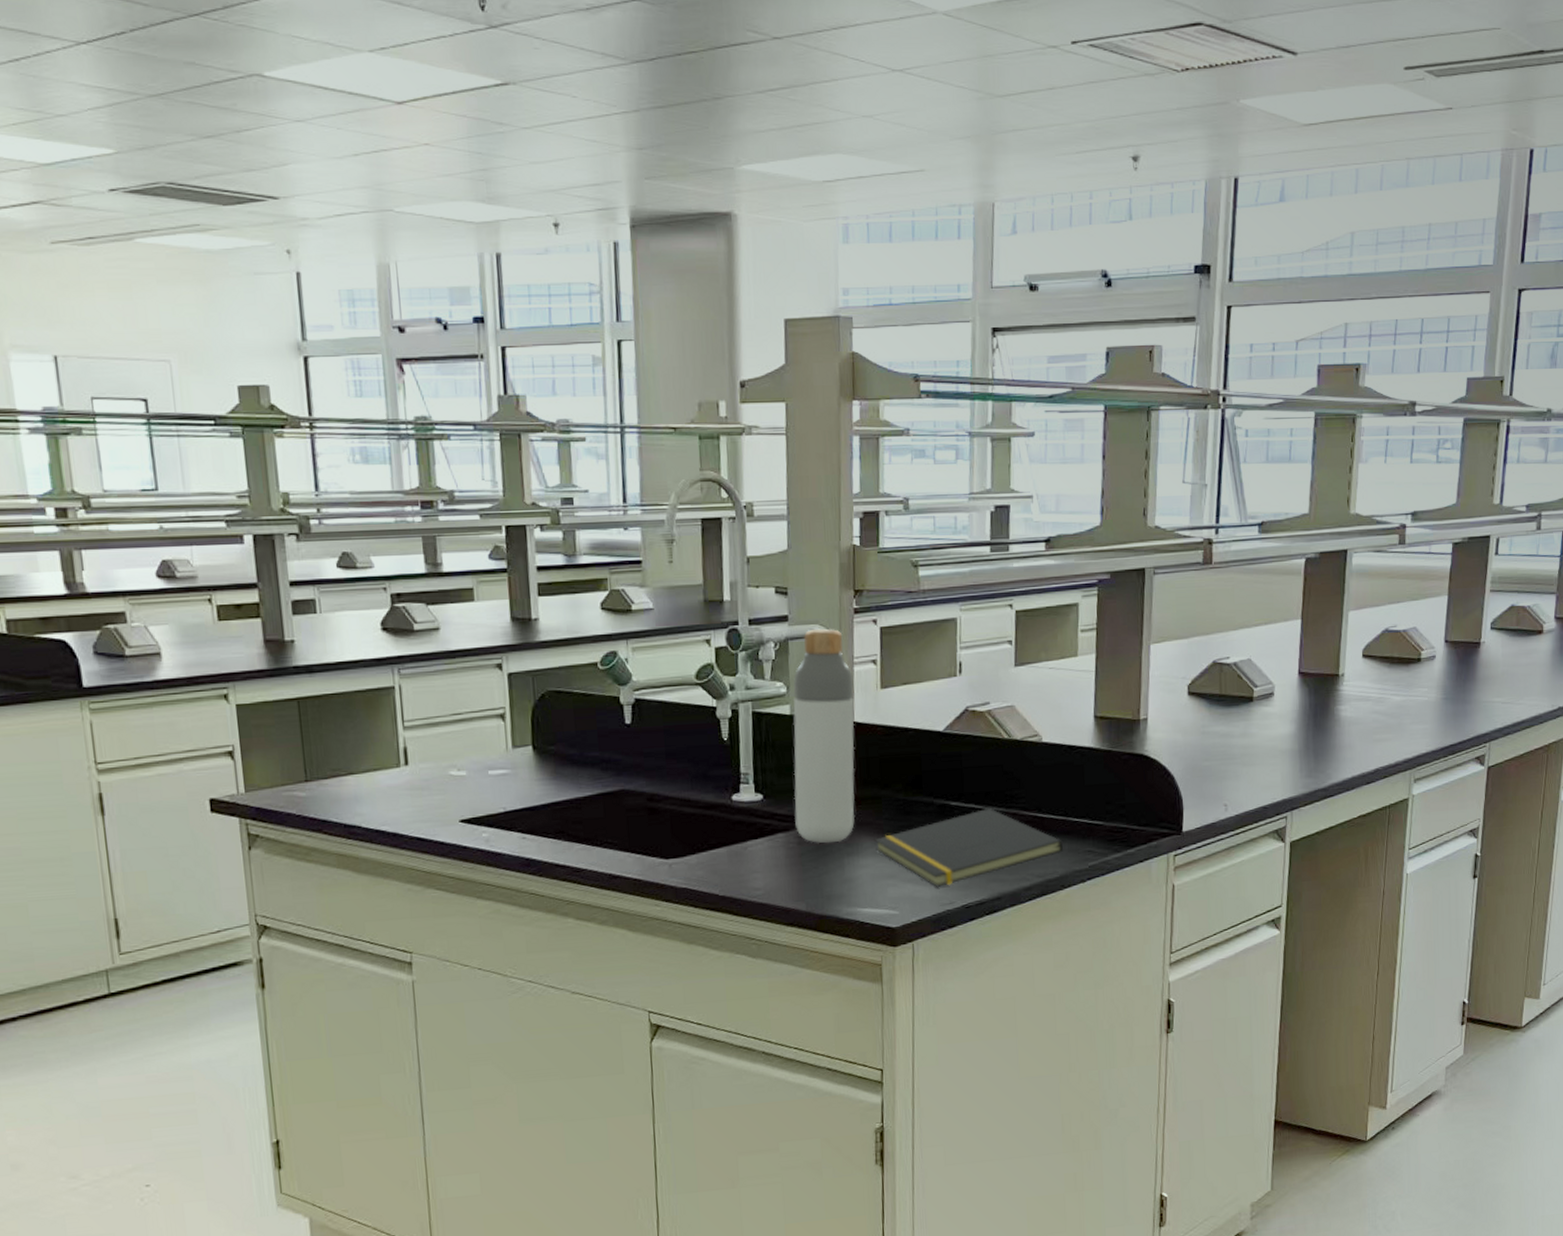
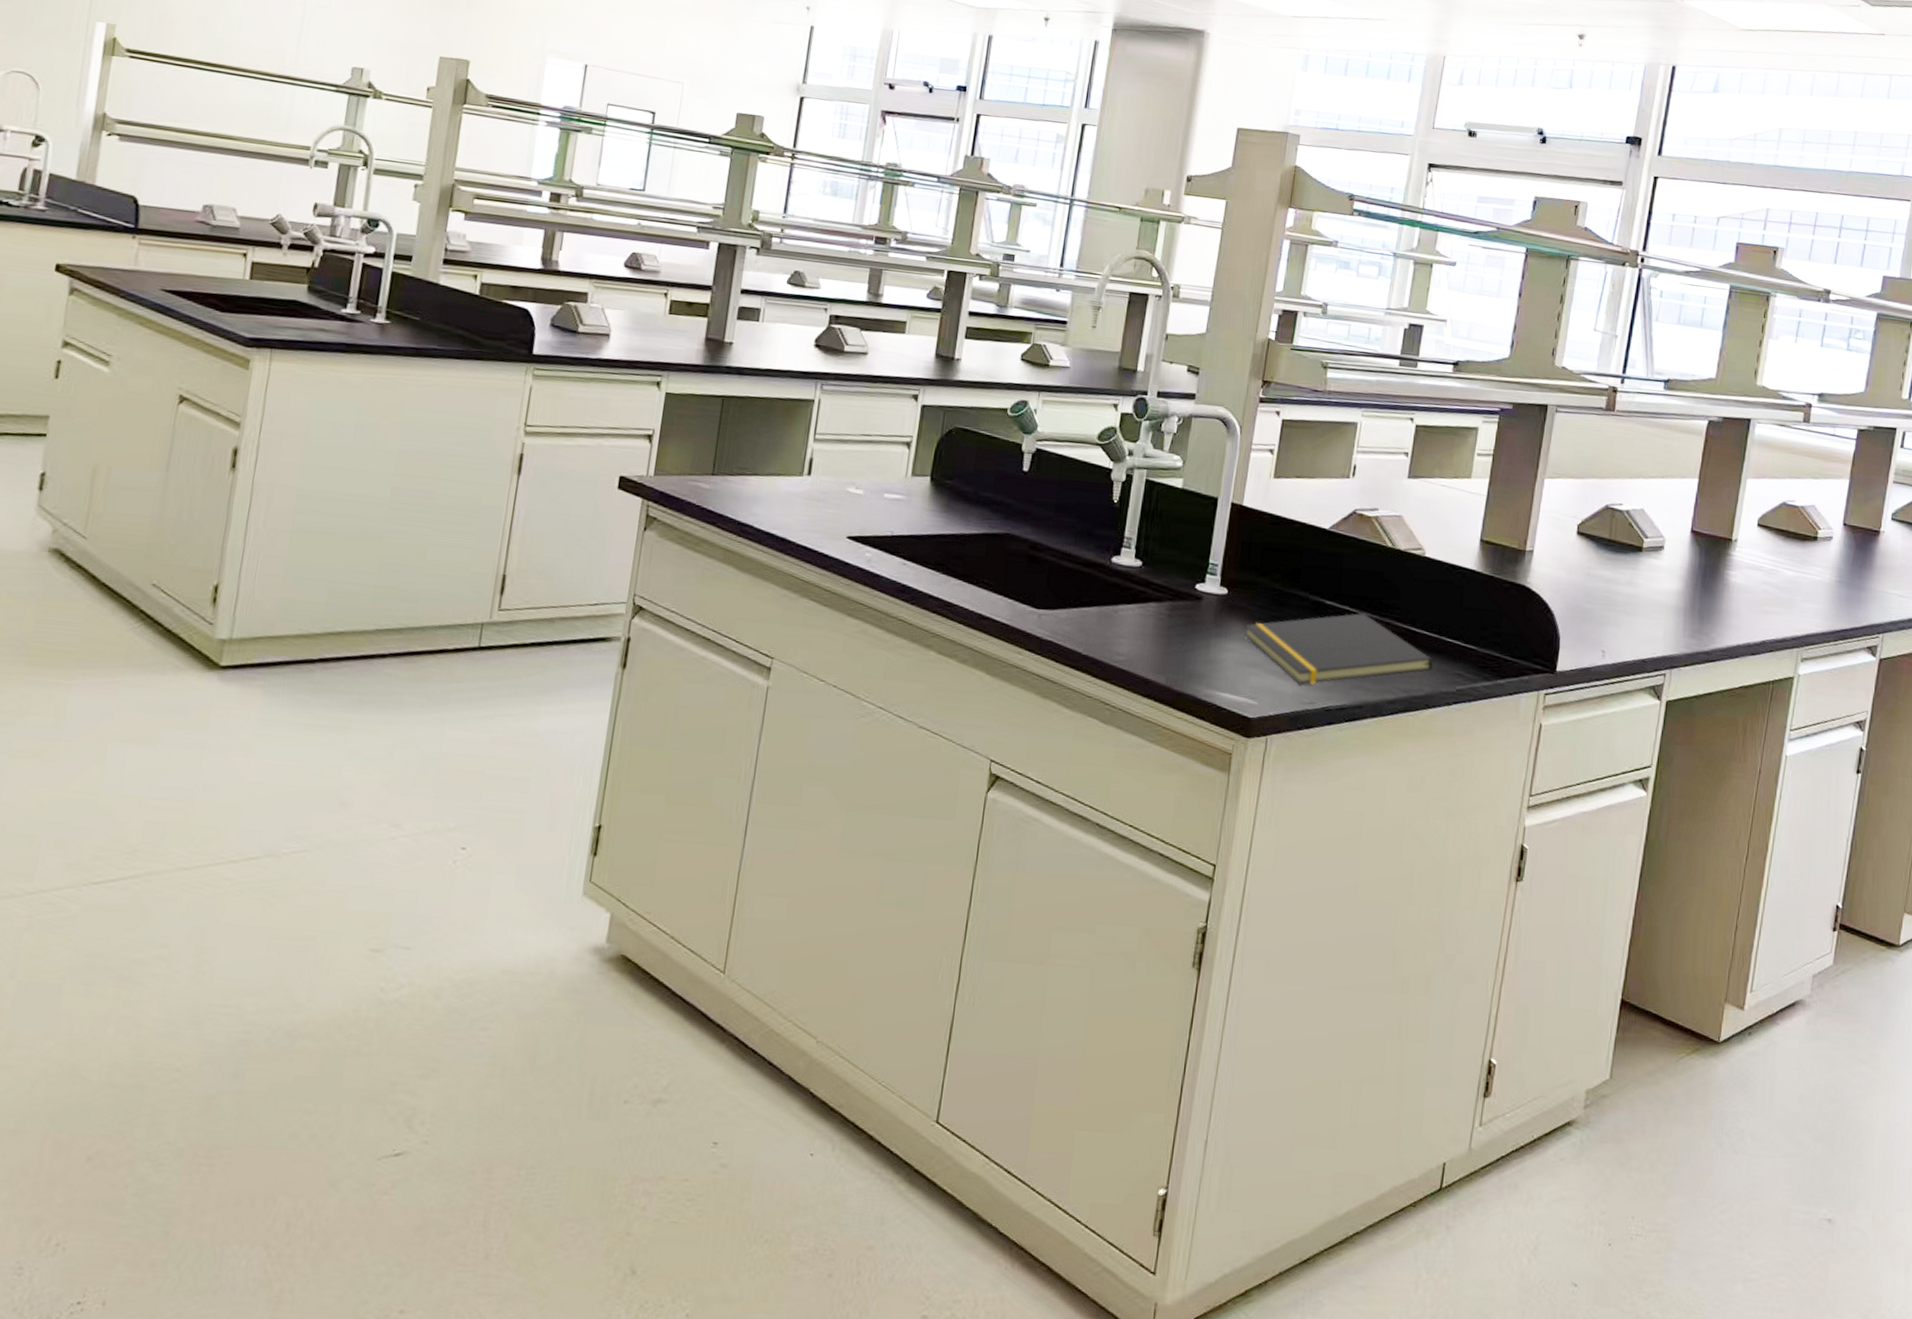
bottle: present [793,628,855,844] -> none [1169,411,1249,621]

